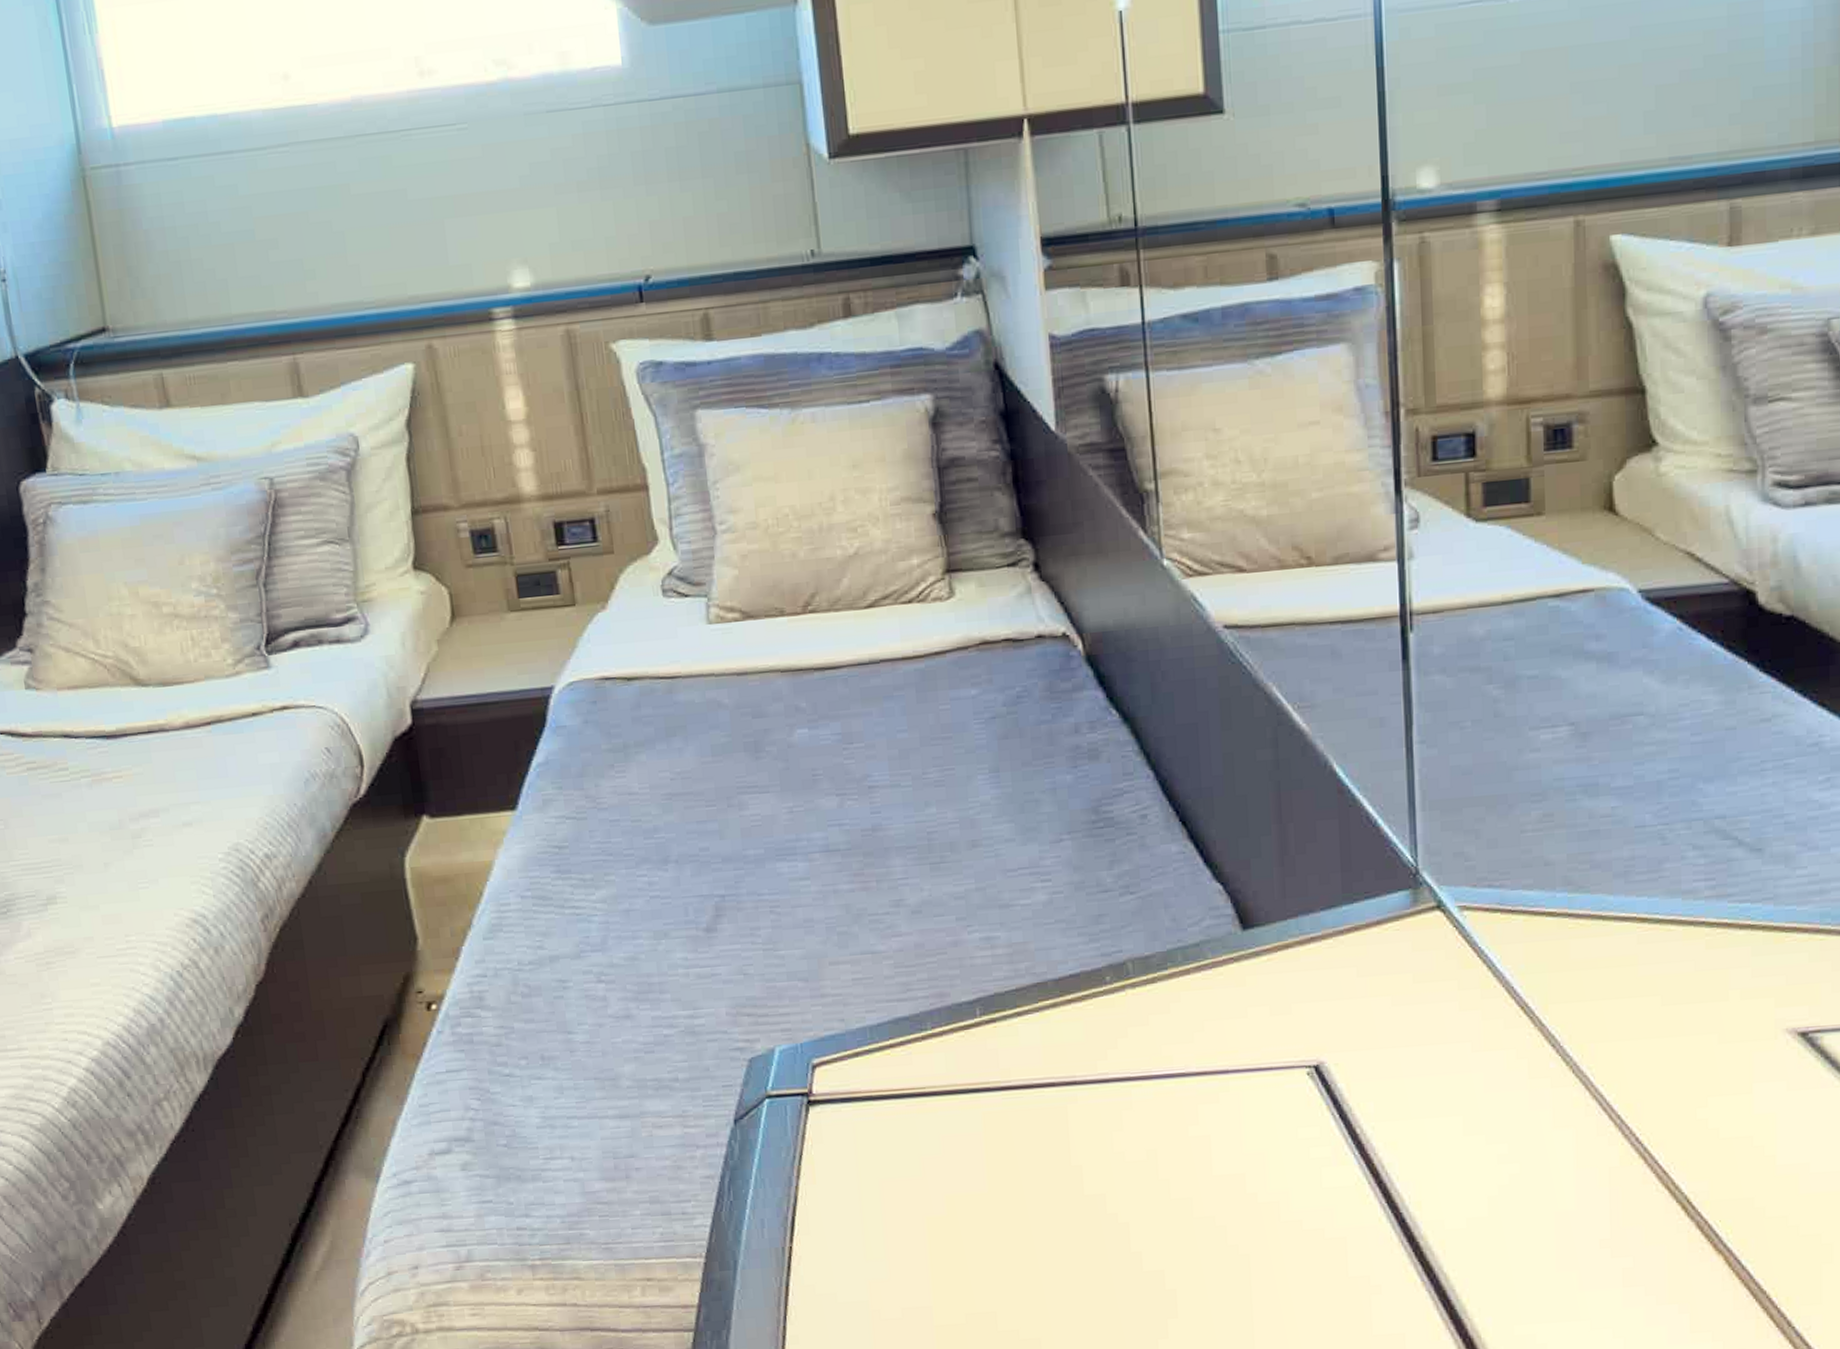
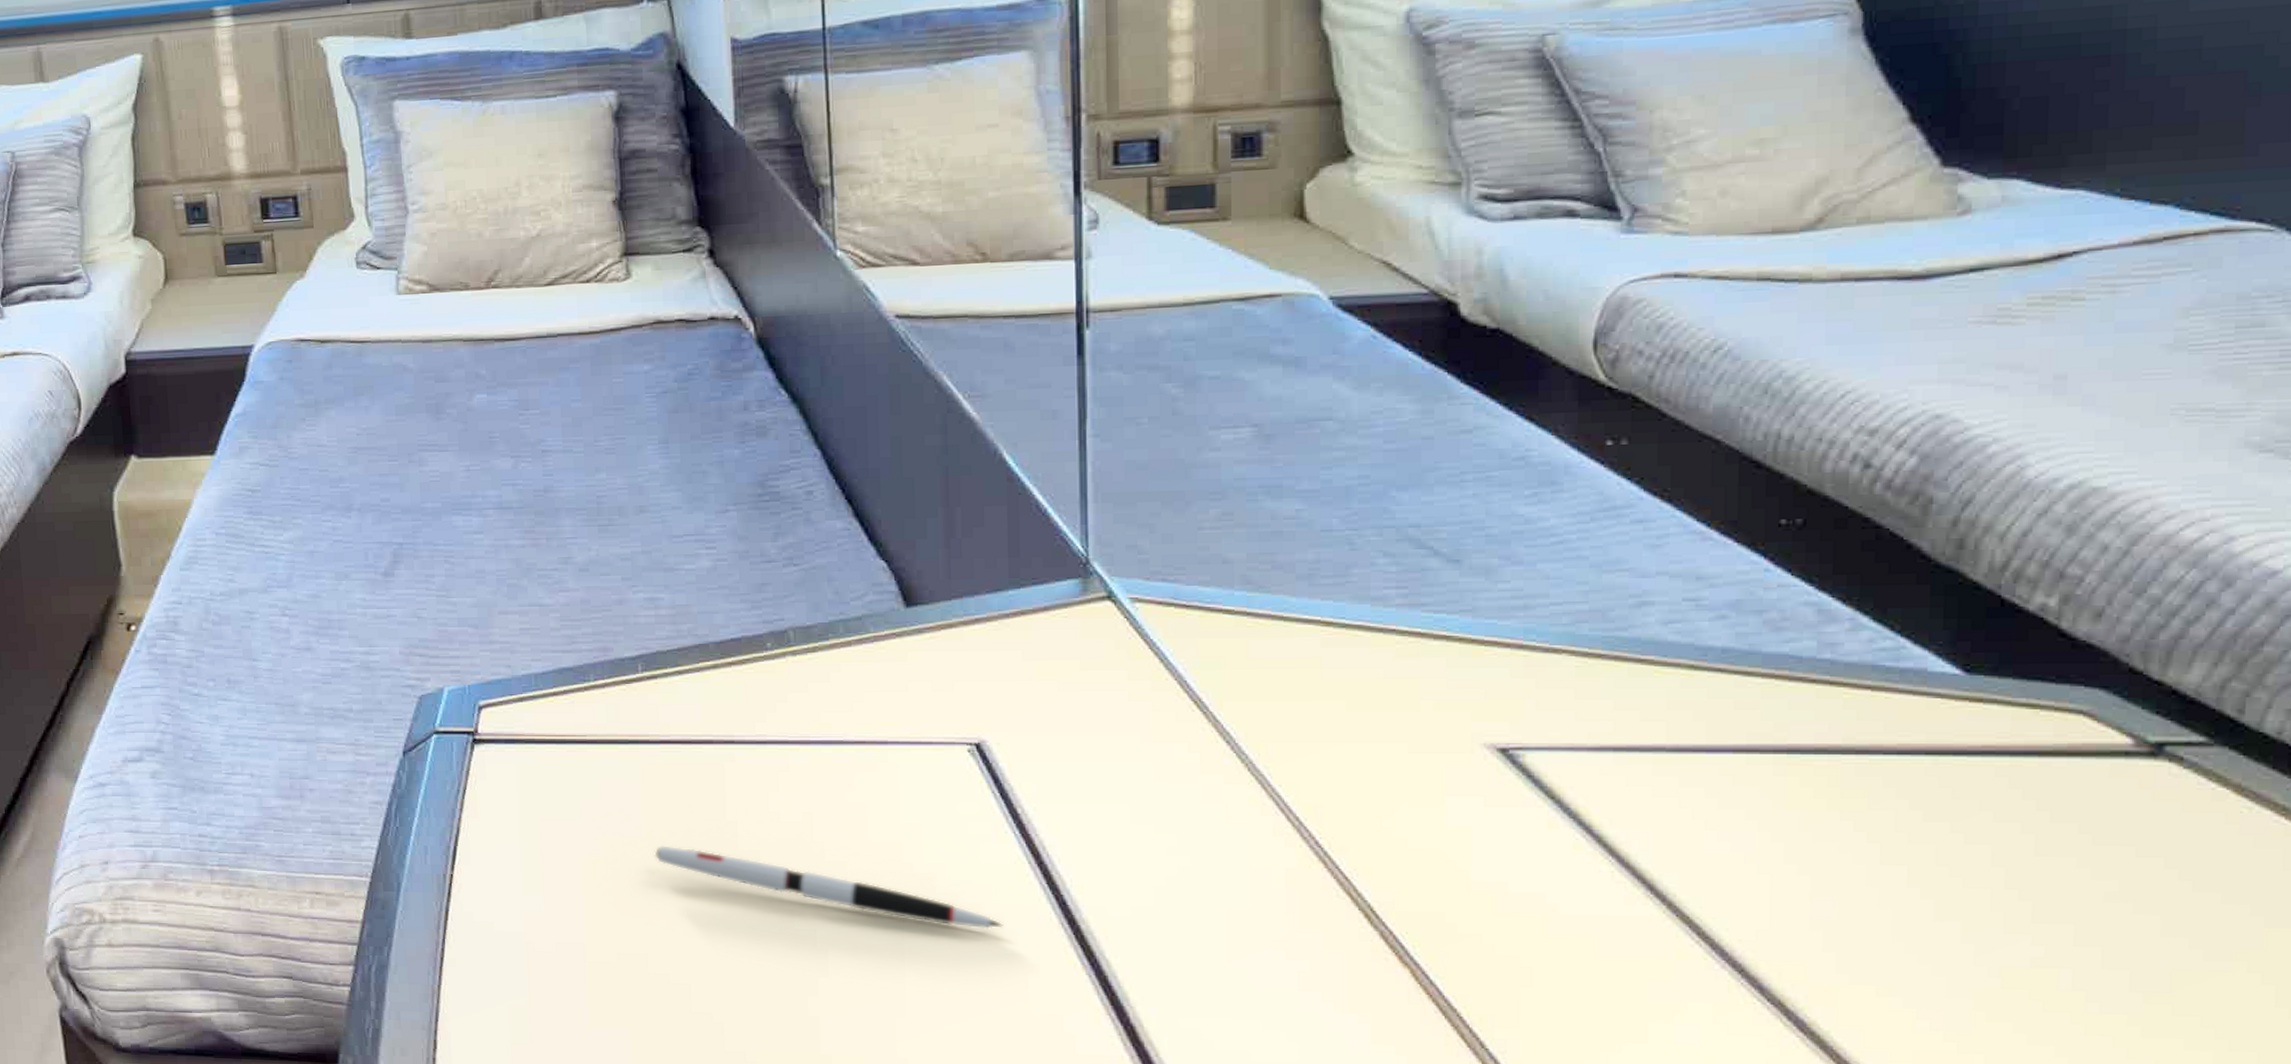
pen: none [999,1195,1346,1255] -> present [654,844,1003,929]

